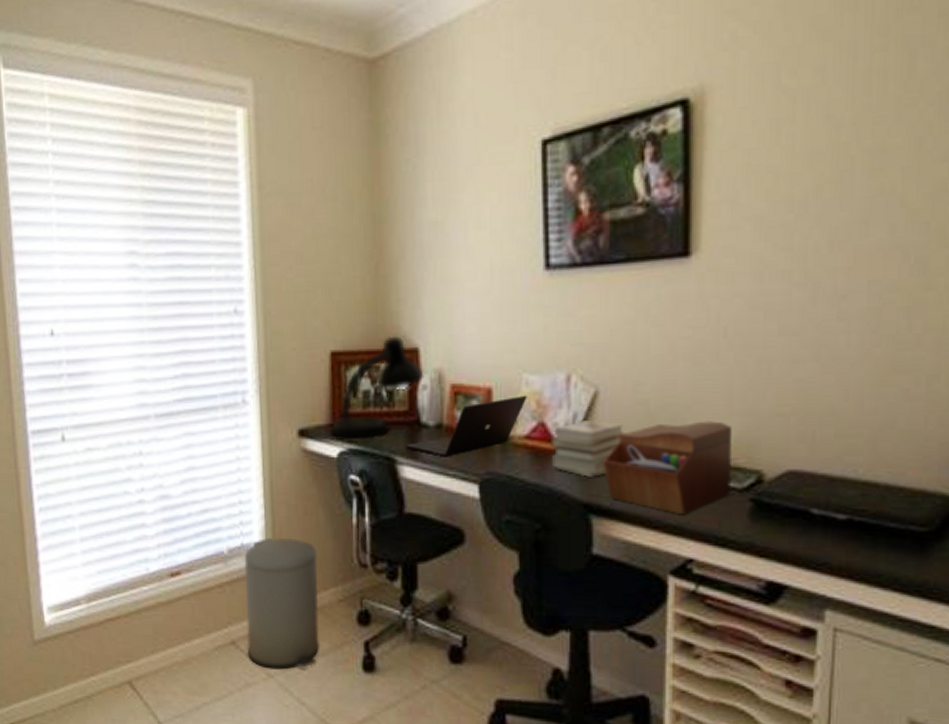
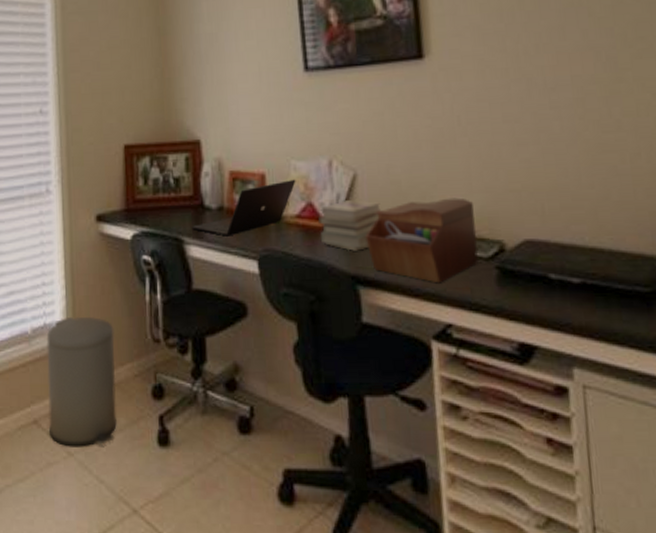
desk lamp: present [332,335,424,438] -> none [126,130,206,222]

